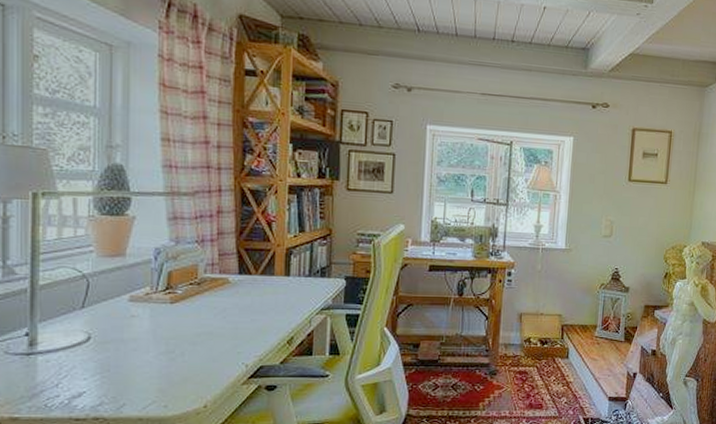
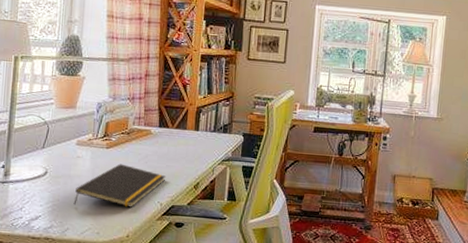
notepad: none [130,321,251,375] -> present [73,163,166,208]

